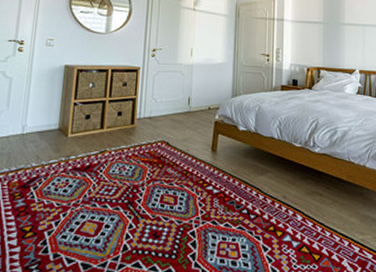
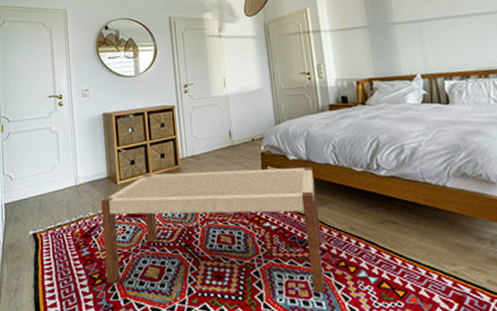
bench: none [39,130,259,255] -> present [100,166,325,294]

